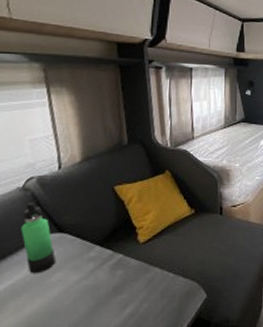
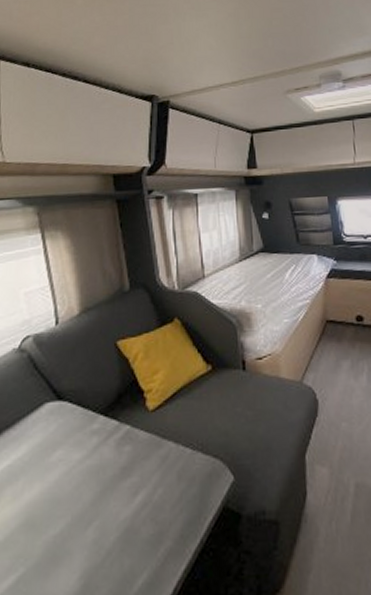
thermos bottle: present [21,203,56,274] -> none [17,366,56,453]

